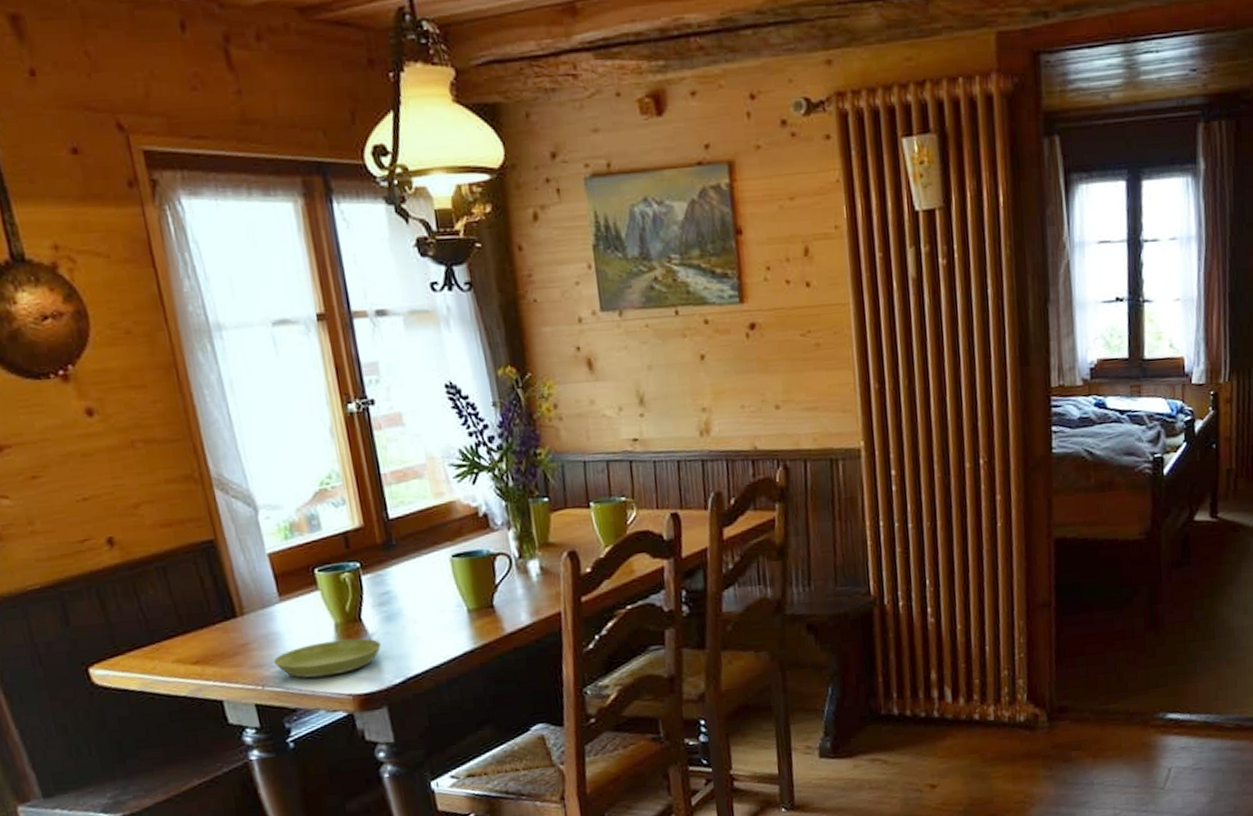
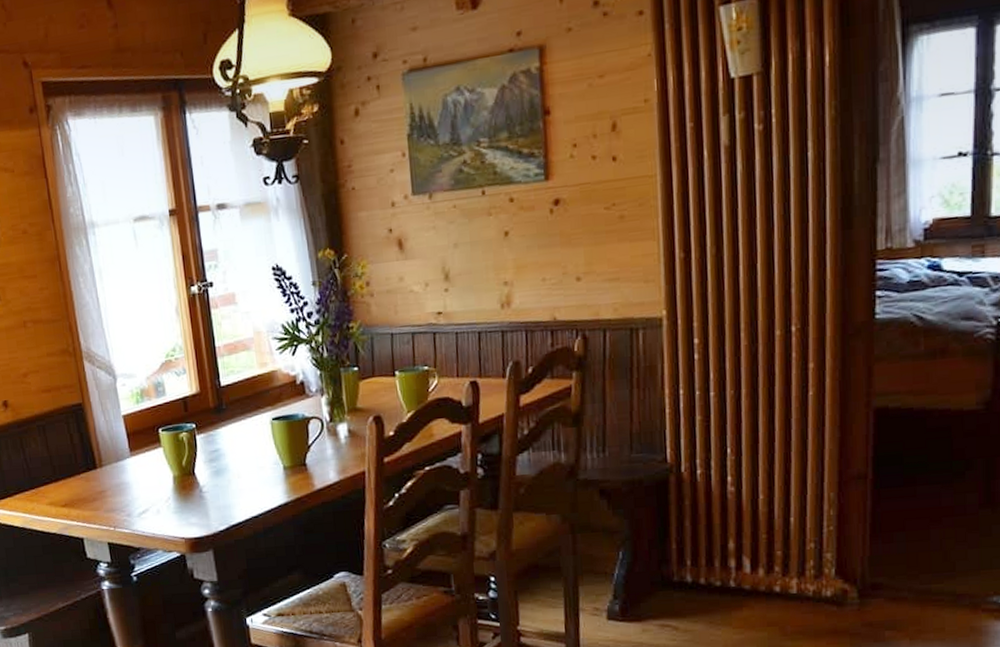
saucer: present [273,638,381,678] -> none [124,489,210,522]

